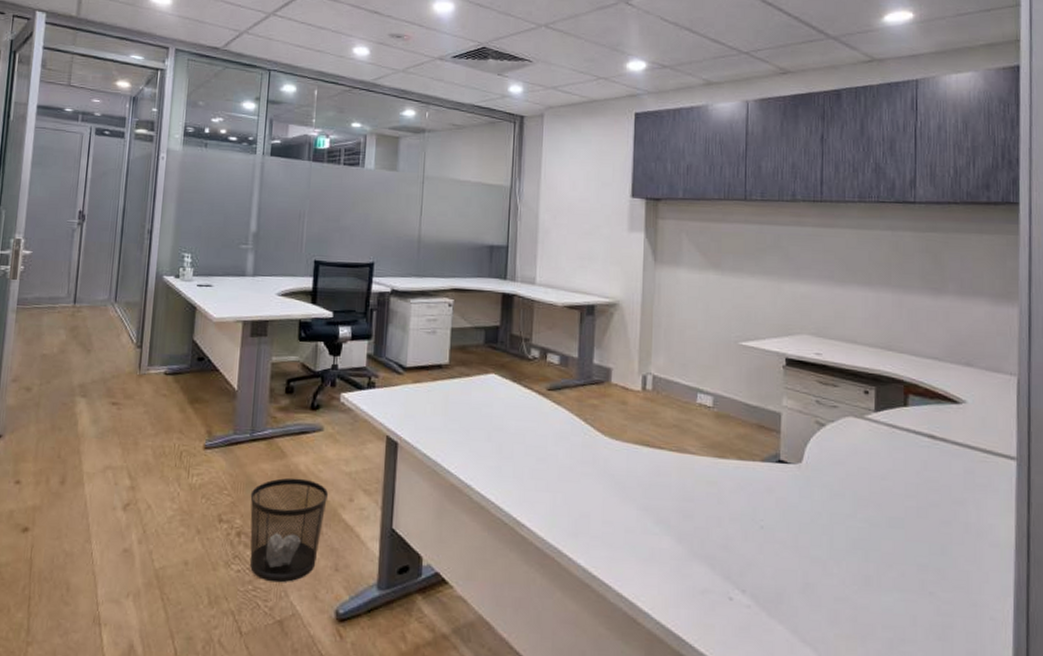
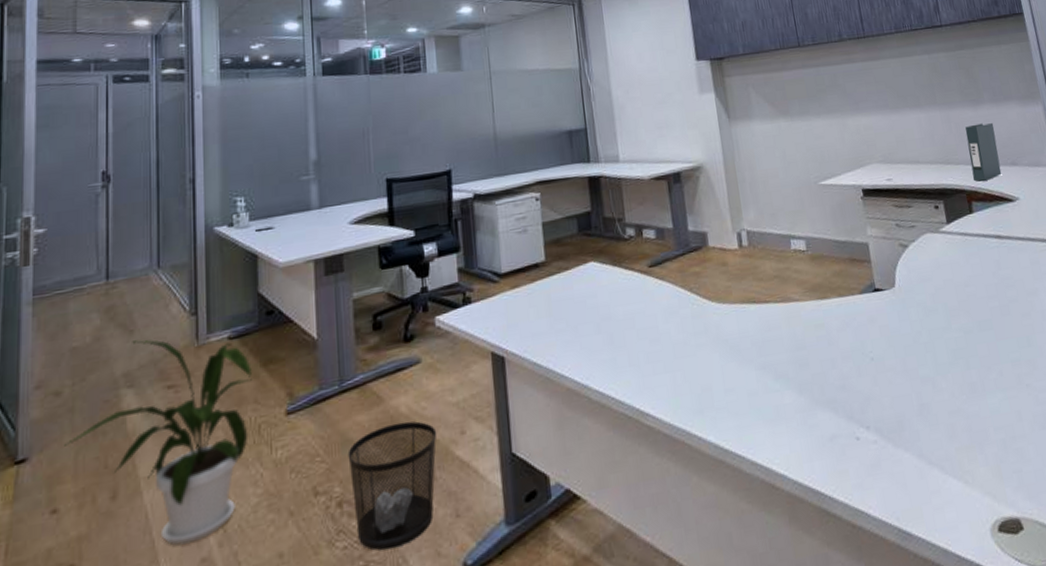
house plant: none [30,359,181,534] -> present [64,340,252,546]
binder: none [916,314,954,376] -> present [965,123,1002,182]

